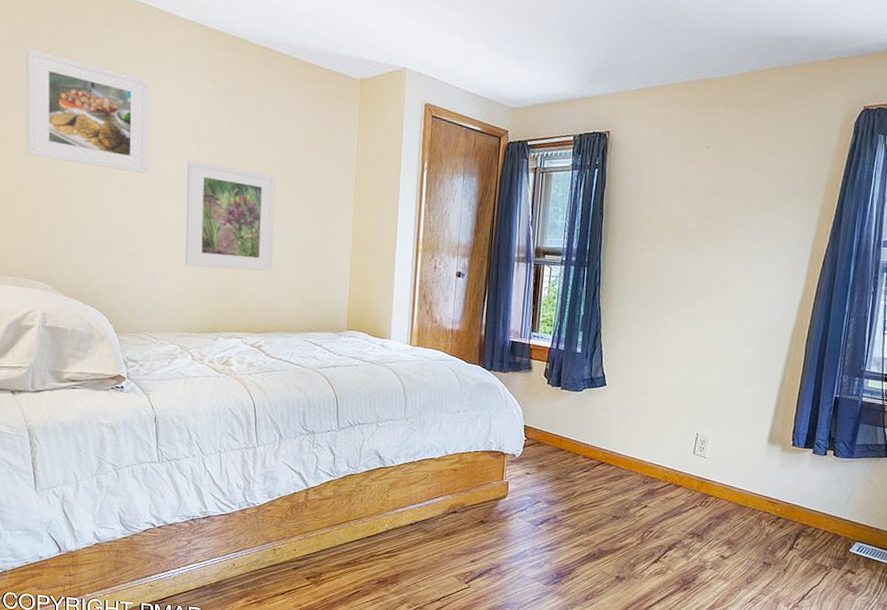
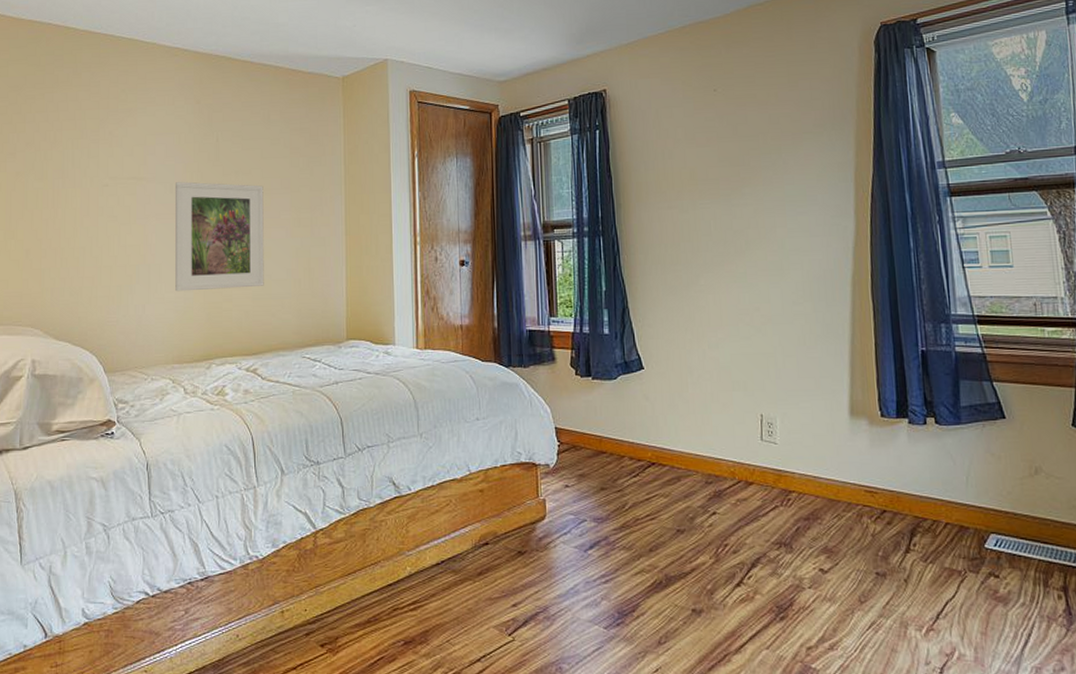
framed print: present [26,48,150,175] -> none [20,97,137,203]

